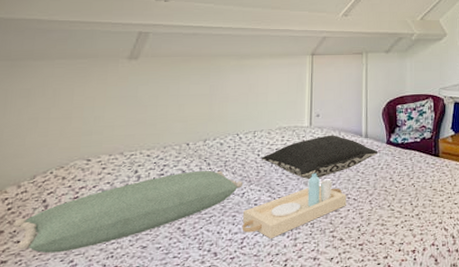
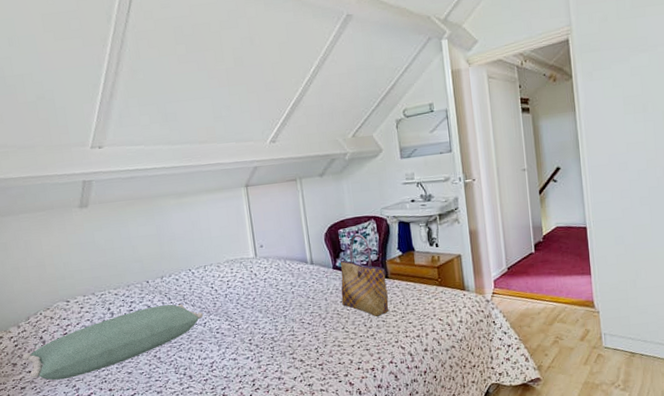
serving tray: present [242,172,347,239] -> none [208,300,302,362]
pillow: present [262,135,378,179] -> none [216,264,326,307]
tote bag: none [391,112,437,195] -> present [340,234,389,317]

